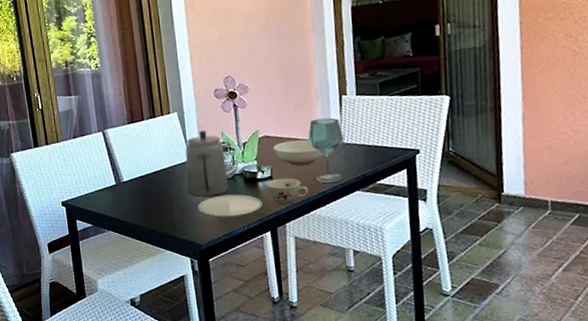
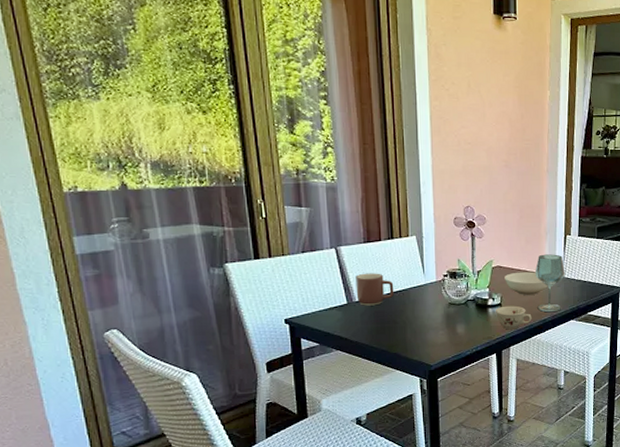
mug: none [122,152,160,186] -> present [355,273,394,306]
teapot: present [185,130,230,197] -> none [421,255,462,320]
plate: present [197,194,262,218] -> none [430,318,491,340]

